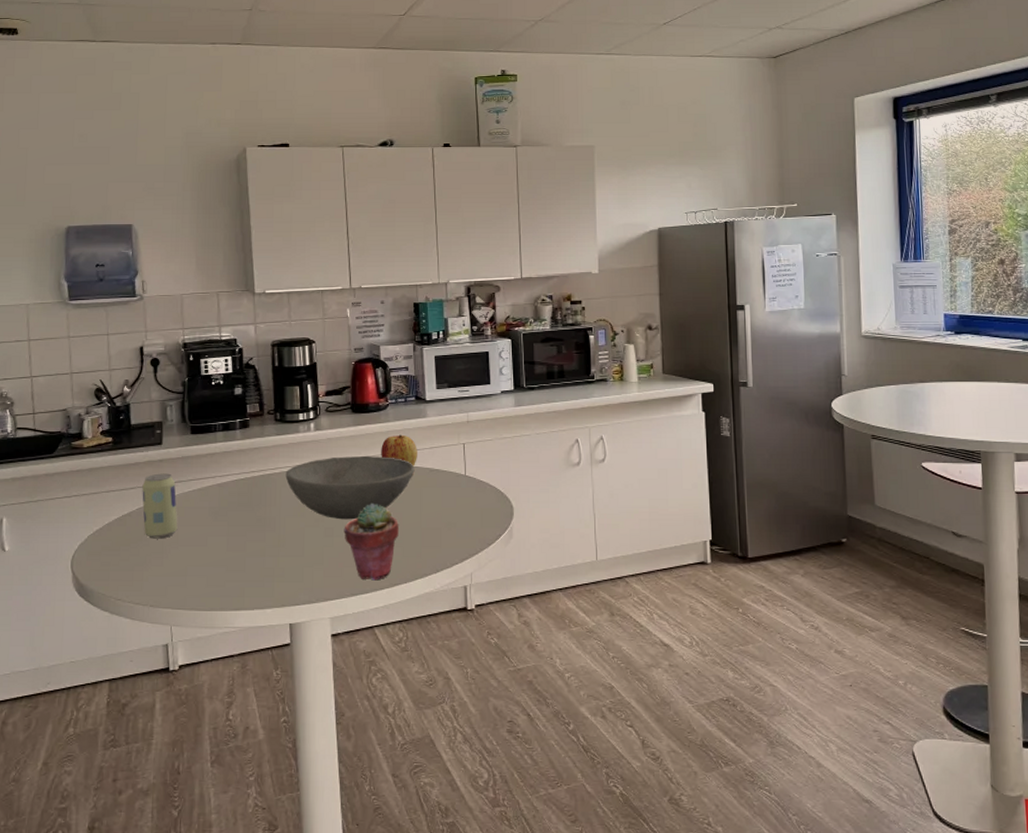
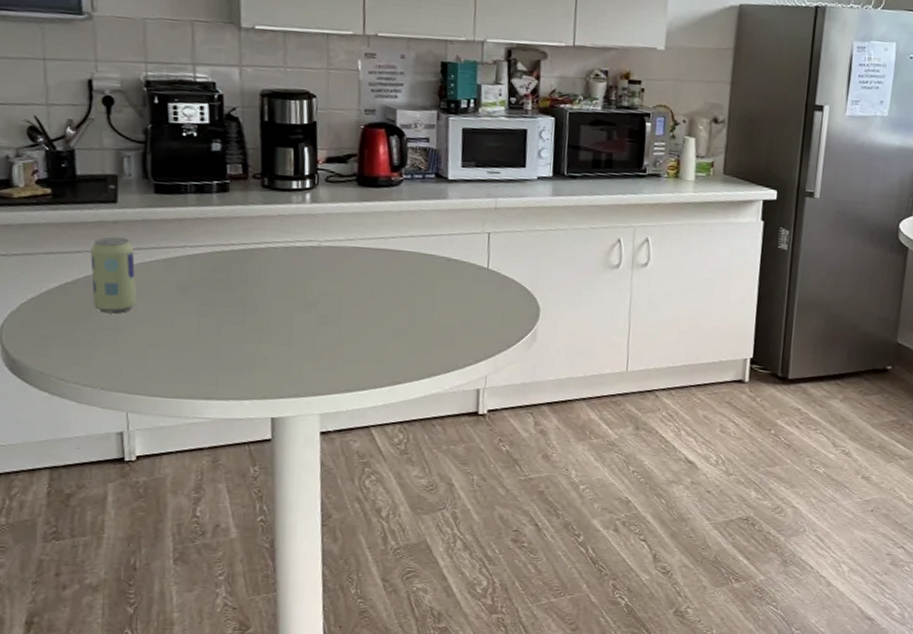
bowl: present [285,455,415,520] -> none [272,235,430,308]
potted succulent: present [344,502,399,581] -> none [340,291,406,377]
apple: present [381,434,417,466] -> none [390,216,434,254]

